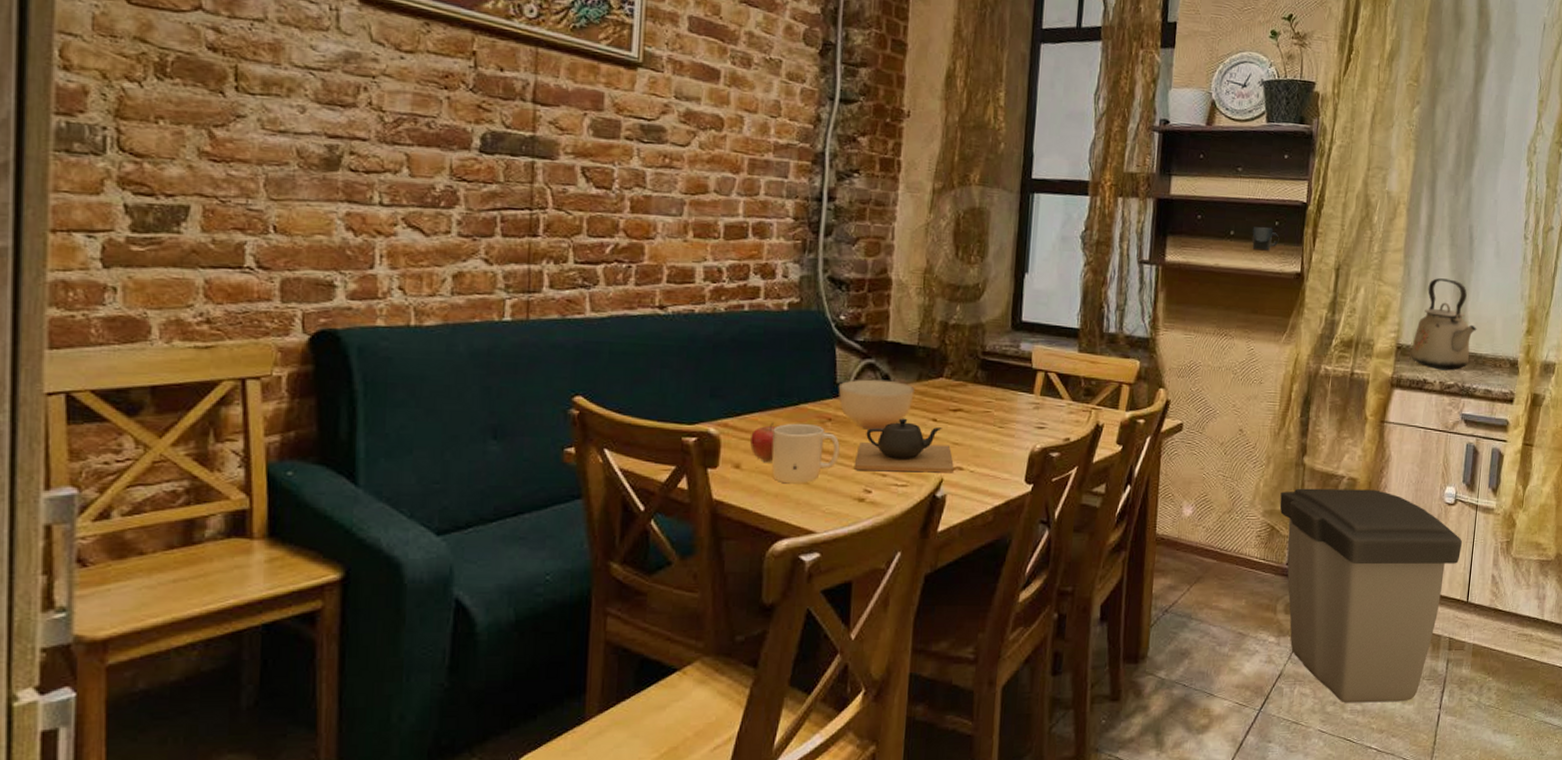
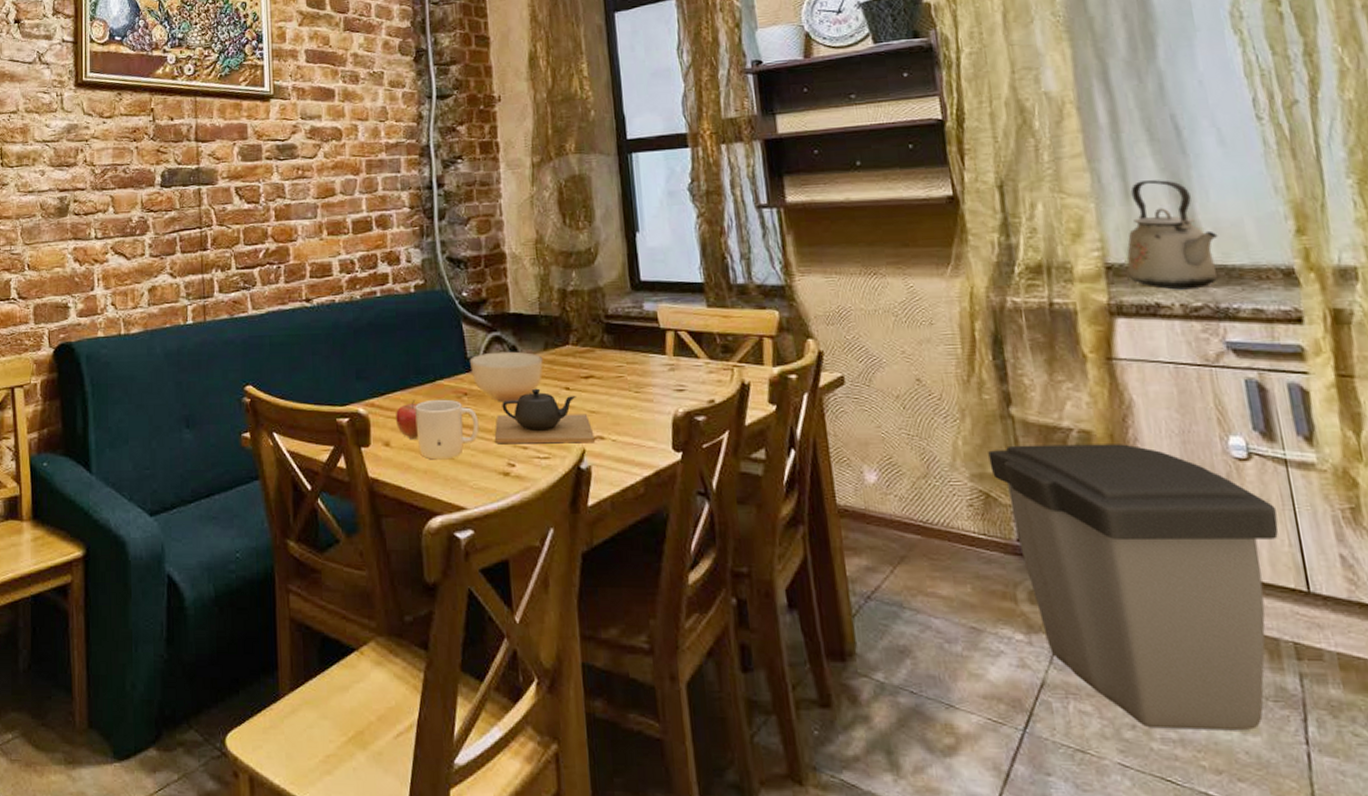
mug: present [1252,227,1279,252] -> none [882,152,918,180]

